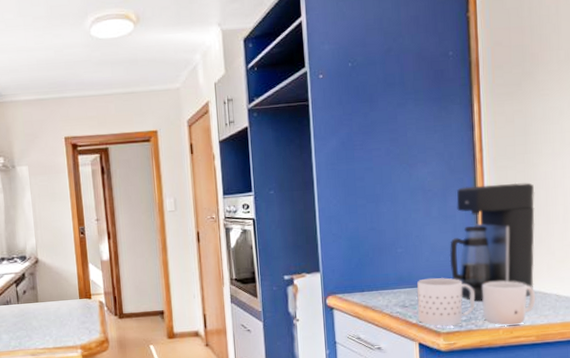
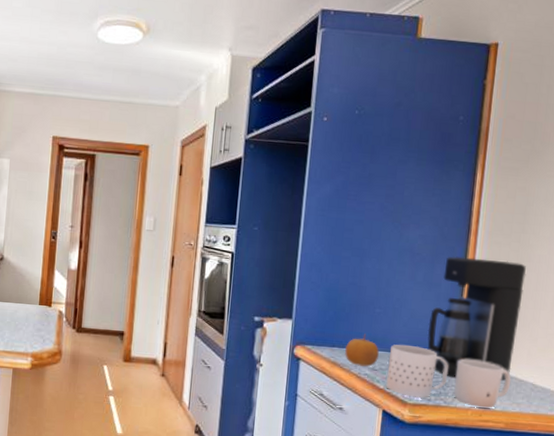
fruit: none [374,274,407,306] -> present [345,334,379,367]

